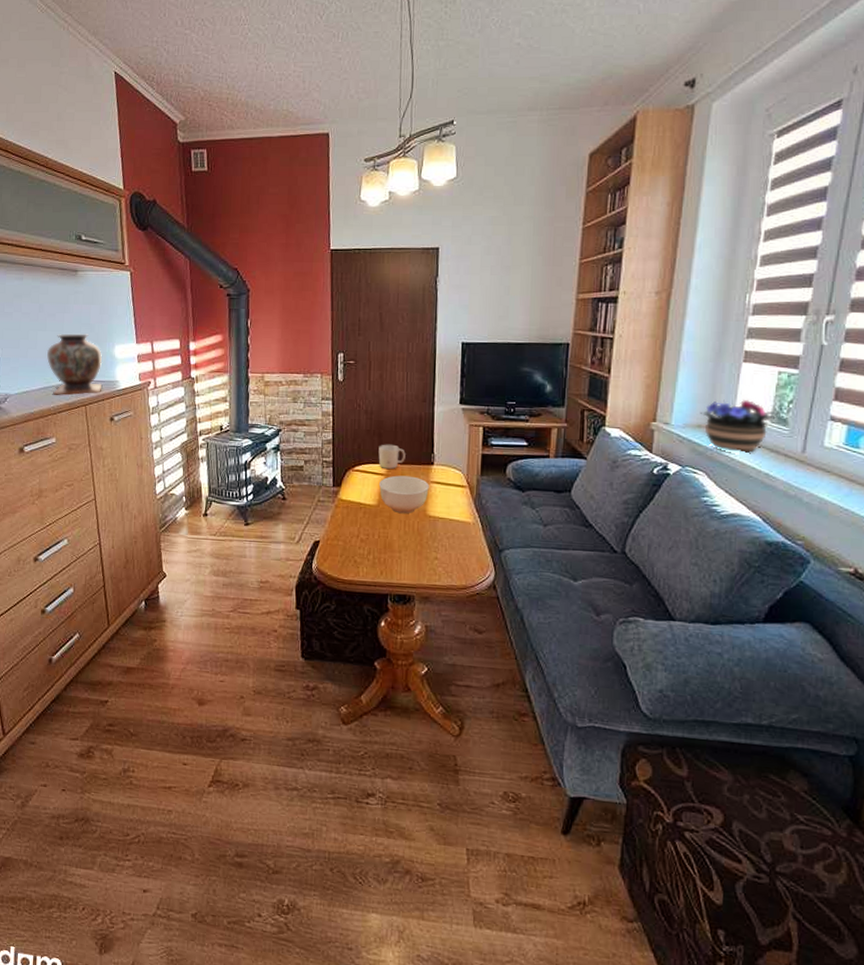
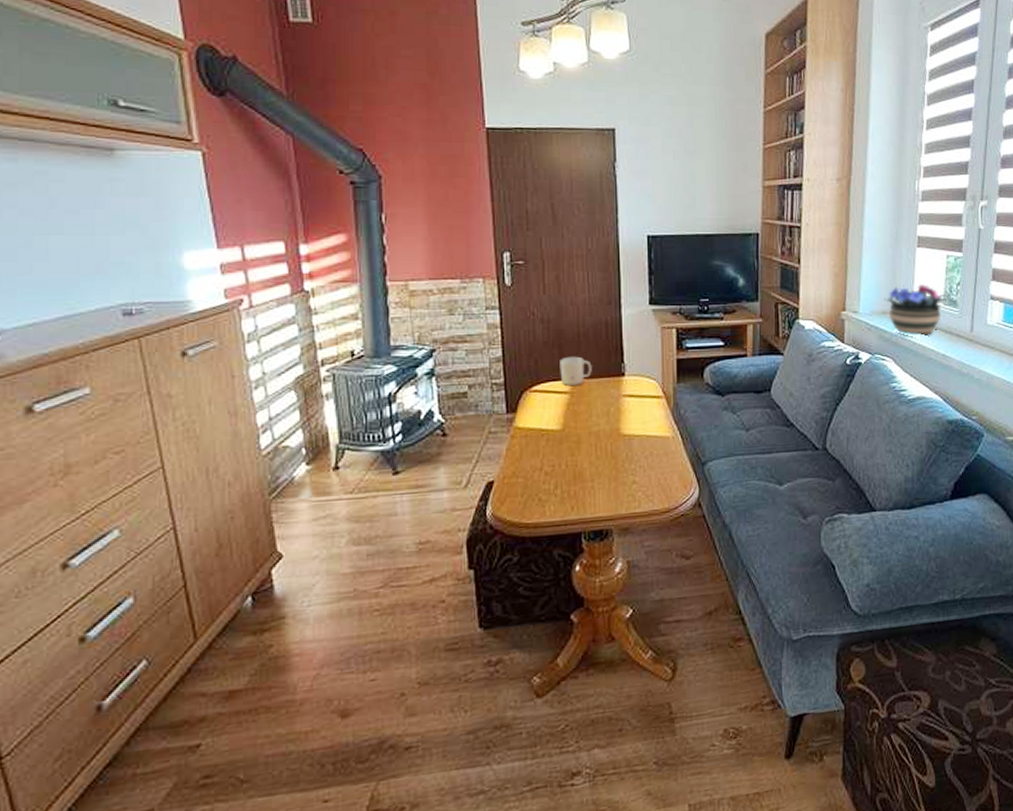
decorative vase: present [47,333,103,395] -> none [68,237,164,326]
bowl: present [379,475,429,514] -> none [563,391,621,436]

